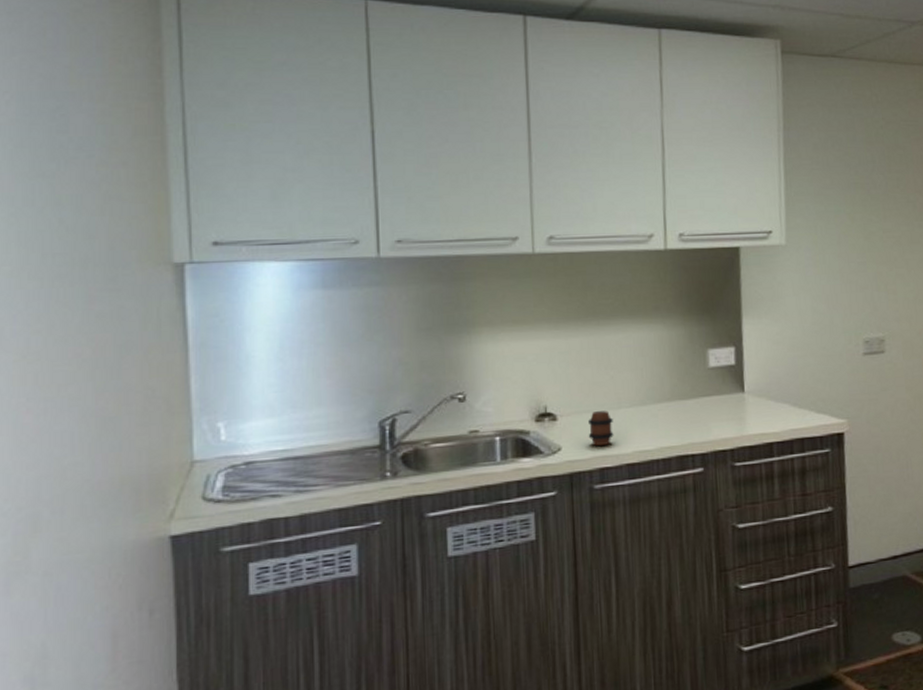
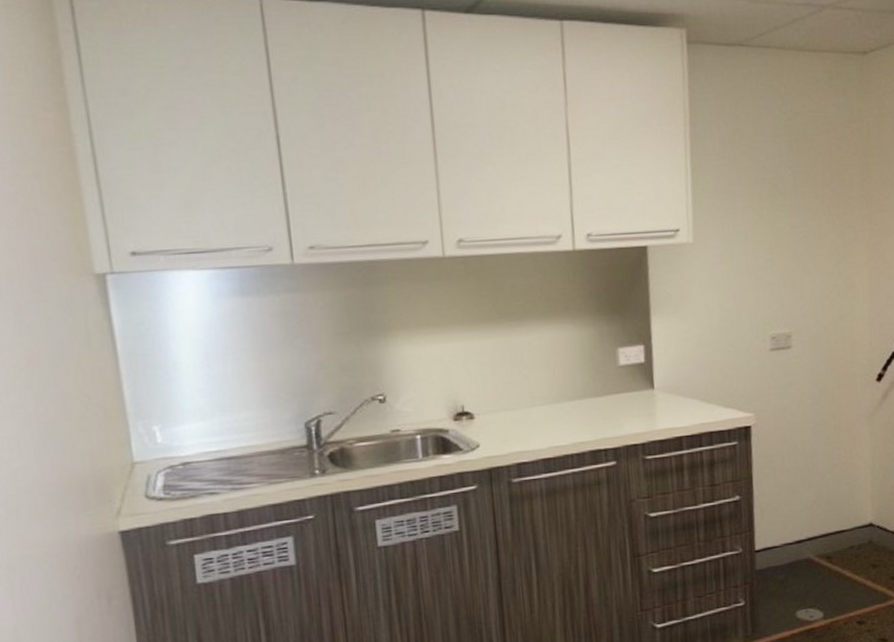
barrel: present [588,411,614,447] -> none [504,409,529,443]

